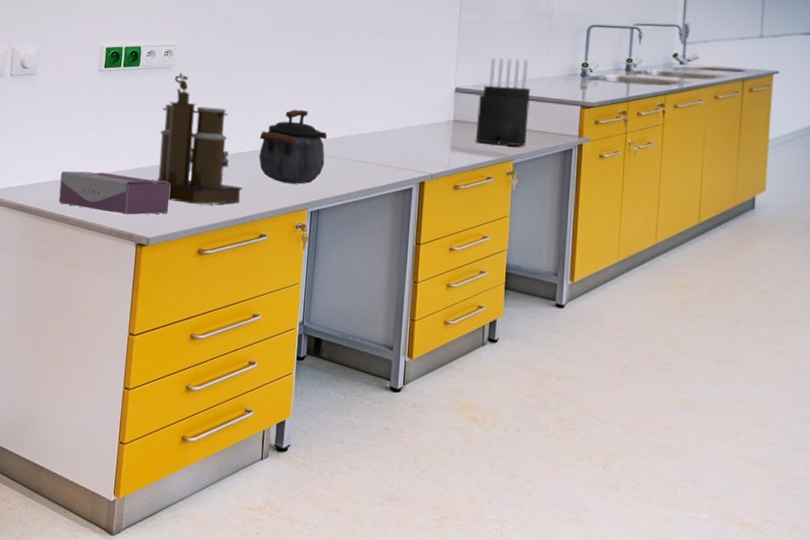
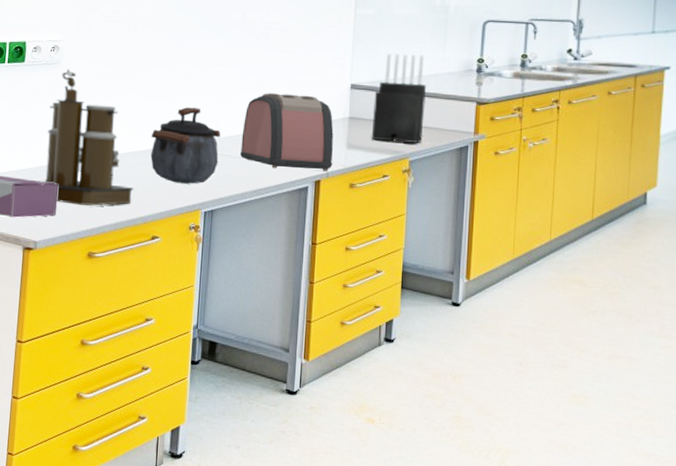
toaster: none [346,96,438,173] -> present [240,93,334,172]

